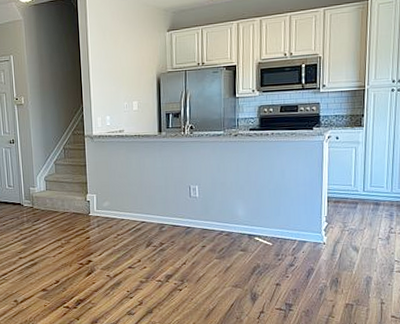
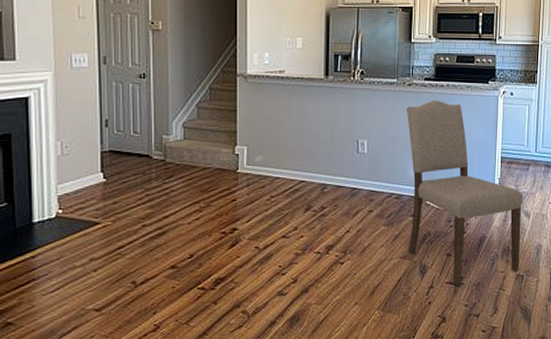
chair: none [233,147,351,312] -> present [406,100,523,286]

